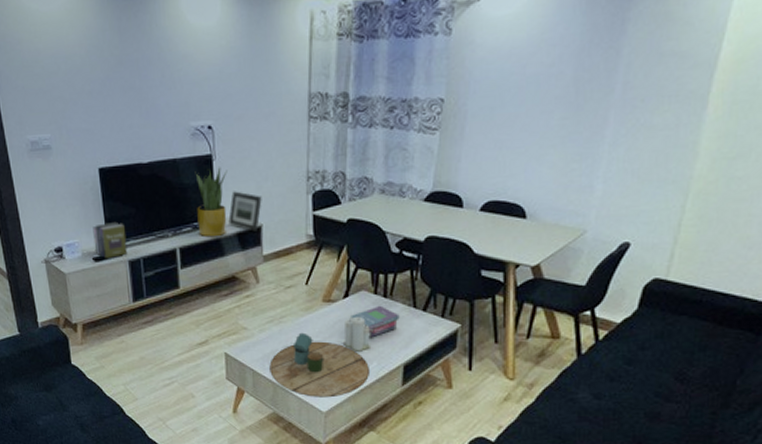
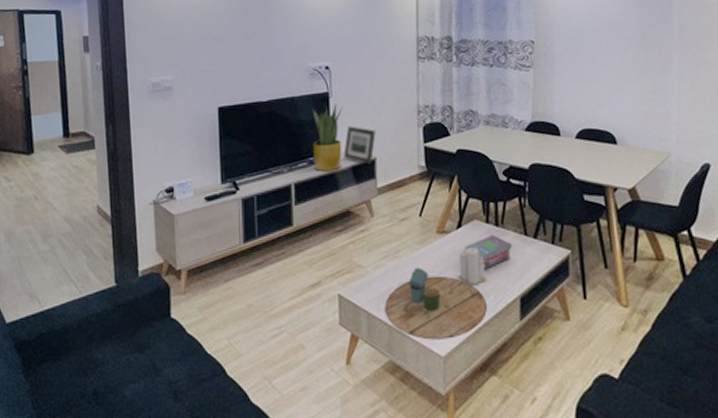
books: present [93,221,128,259] -> none [207,159,241,198]

